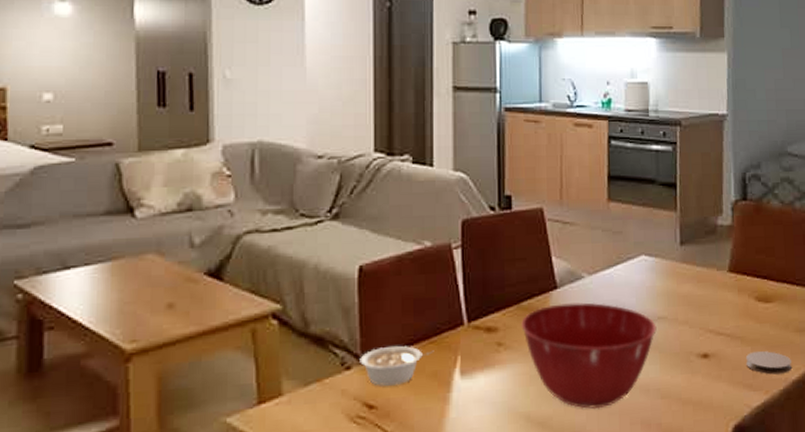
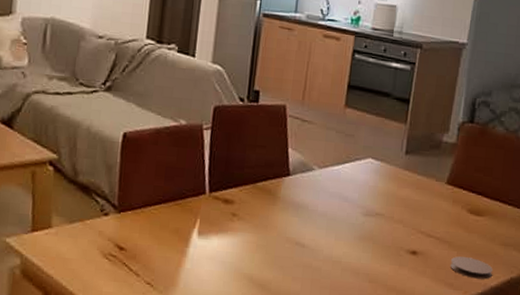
legume: present [360,346,434,386] -> none [116,202,178,235]
mixing bowl: present [521,302,657,410] -> none [254,189,374,282]

